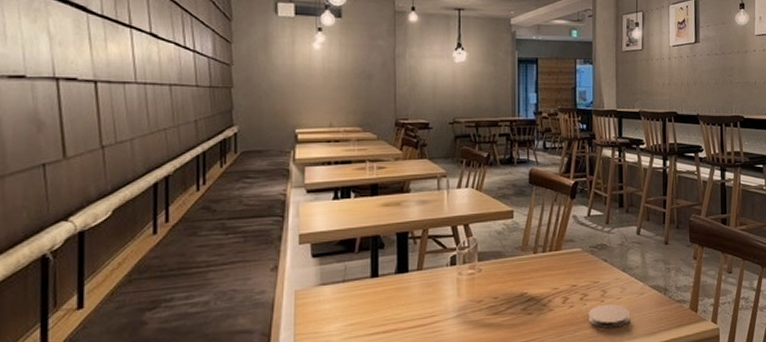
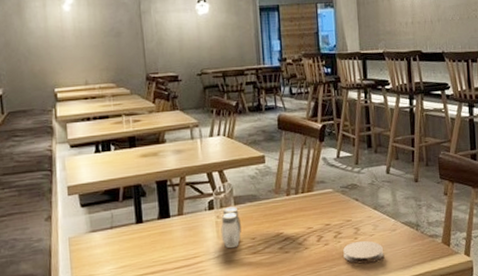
salt and pepper shaker: none [462,263,483,307] -> present [221,206,241,248]

